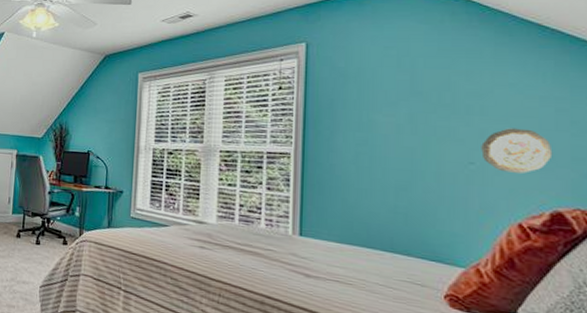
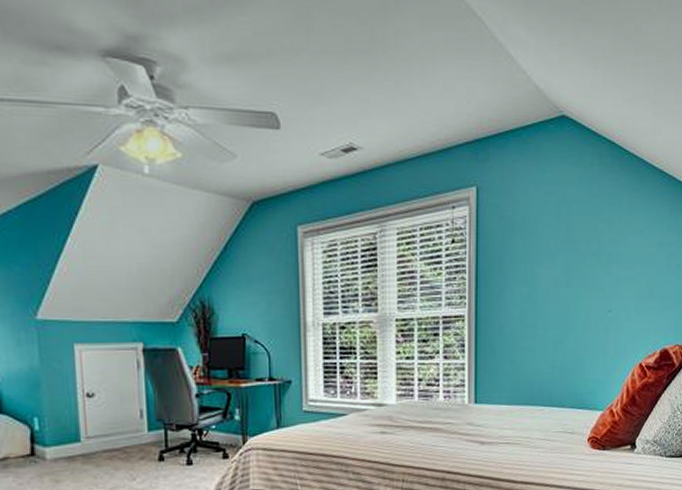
decorative plate: present [481,128,553,173] -> none [617,274,664,317]

